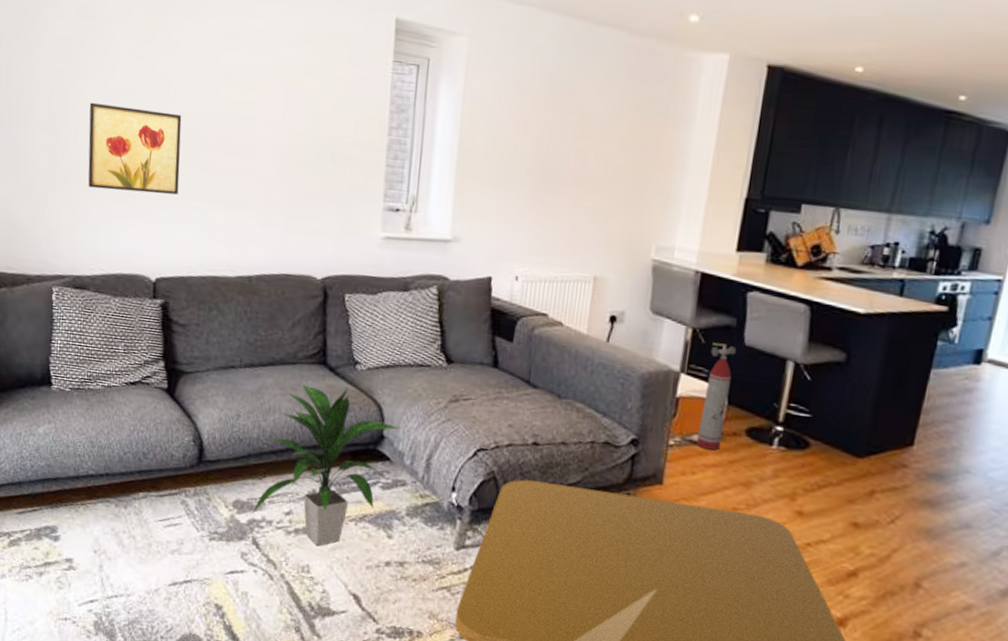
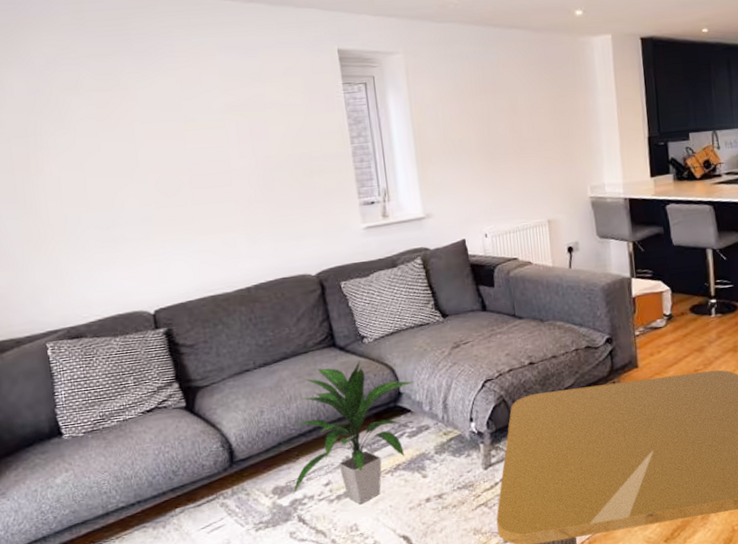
wall art: present [88,102,182,195] -> none [54,162,163,244]
fire extinguisher: present [696,342,736,451] -> none [649,248,674,331]

